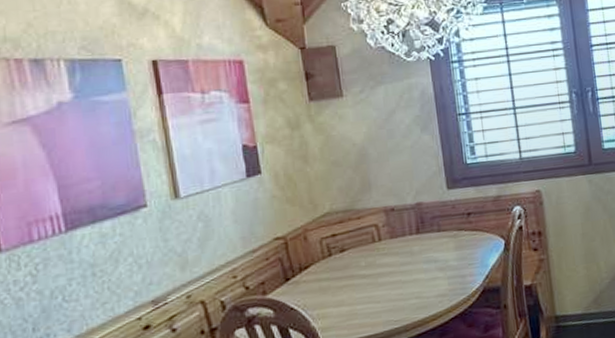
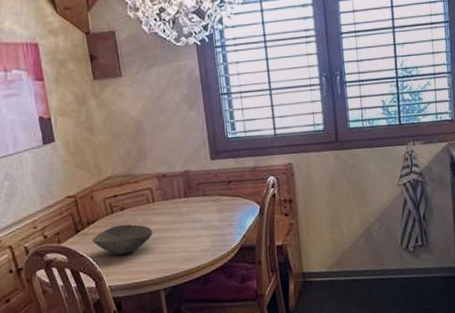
bowl: none [305,268,379,306] -> present [92,224,153,255]

